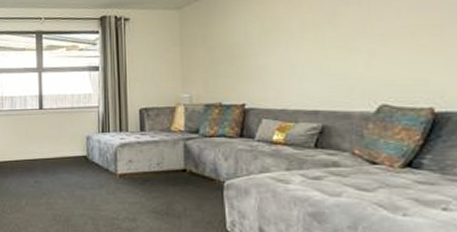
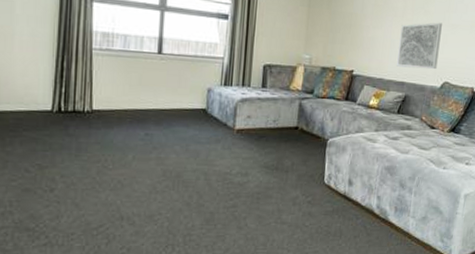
wall art: none [302,35,365,94] -> present [397,22,442,70]

